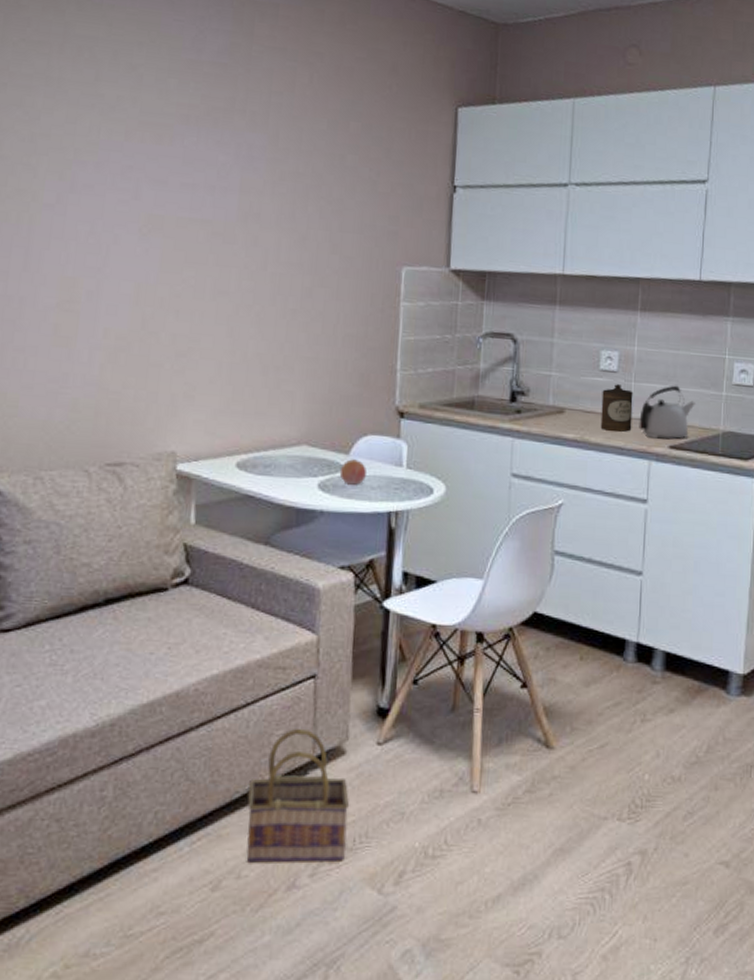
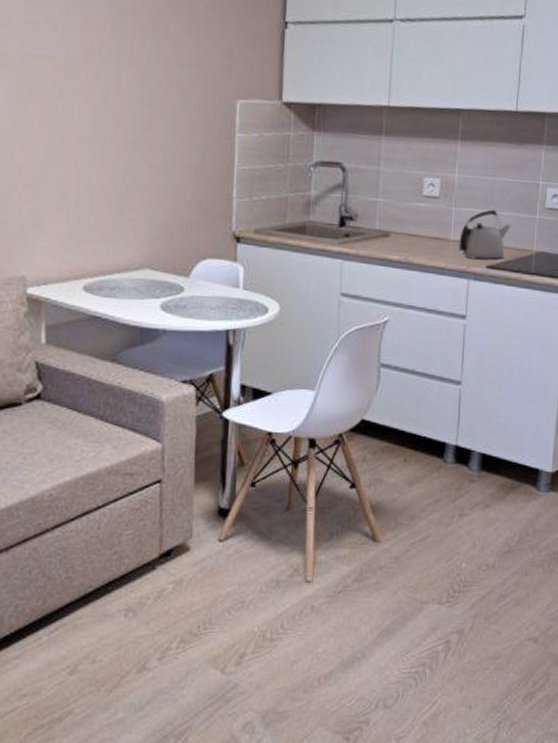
basket: present [246,728,350,863] -> none [99,528,195,649]
fruit: present [339,459,368,485] -> none [180,281,207,305]
canister: present [600,384,634,432] -> none [423,209,454,253]

